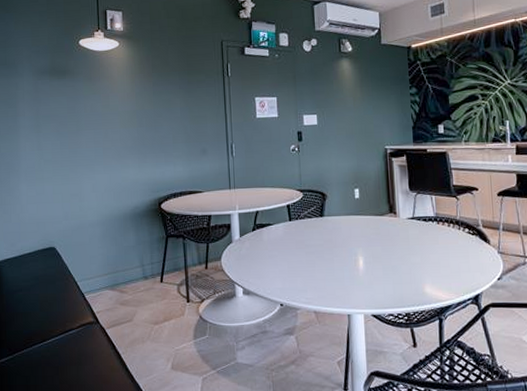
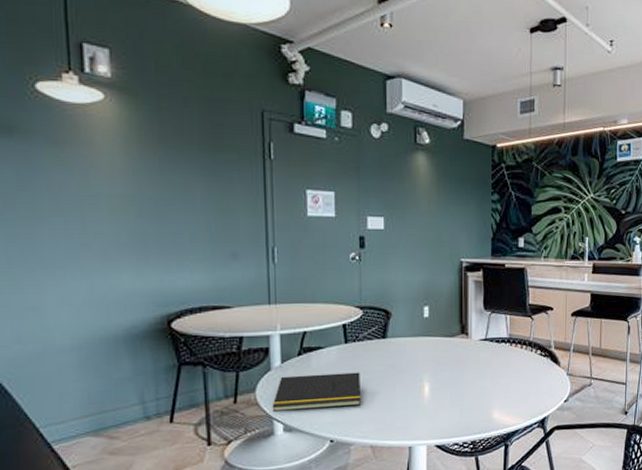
notepad: none [233,246,305,277] -> present [272,372,362,412]

